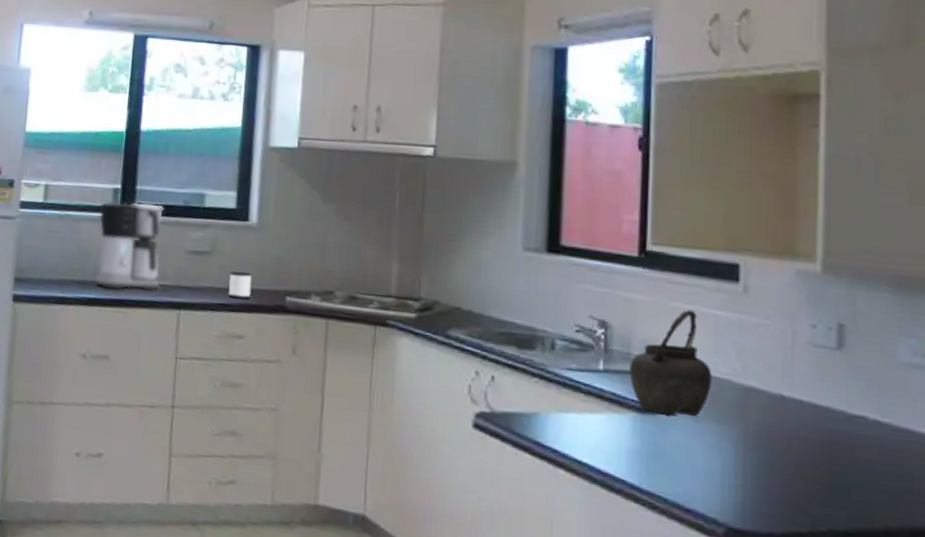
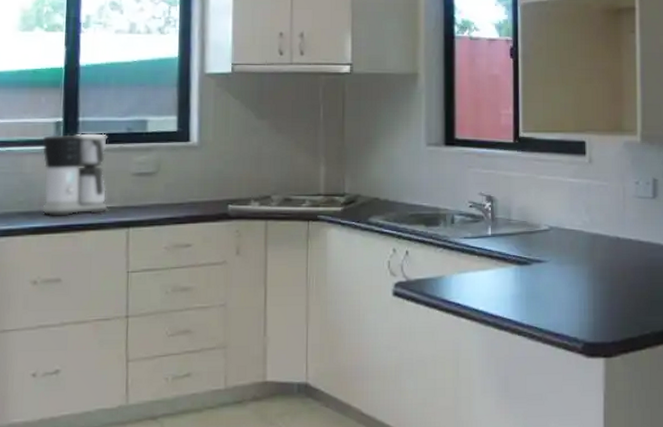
mug: present [228,271,252,299] -> none [174,188,196,211]
kettle: present [629,310,712,417] -> none [511,180,570,264]

